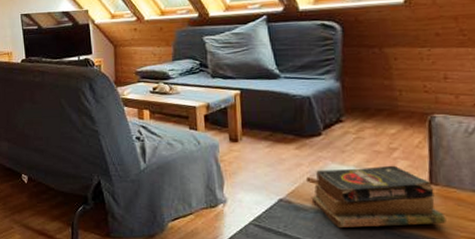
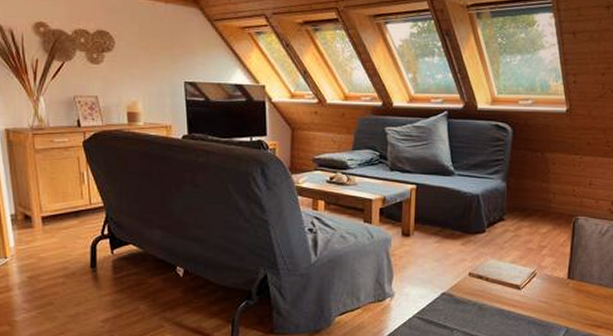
book: present [311,165,447,229] -> none [470,261,577,319]

